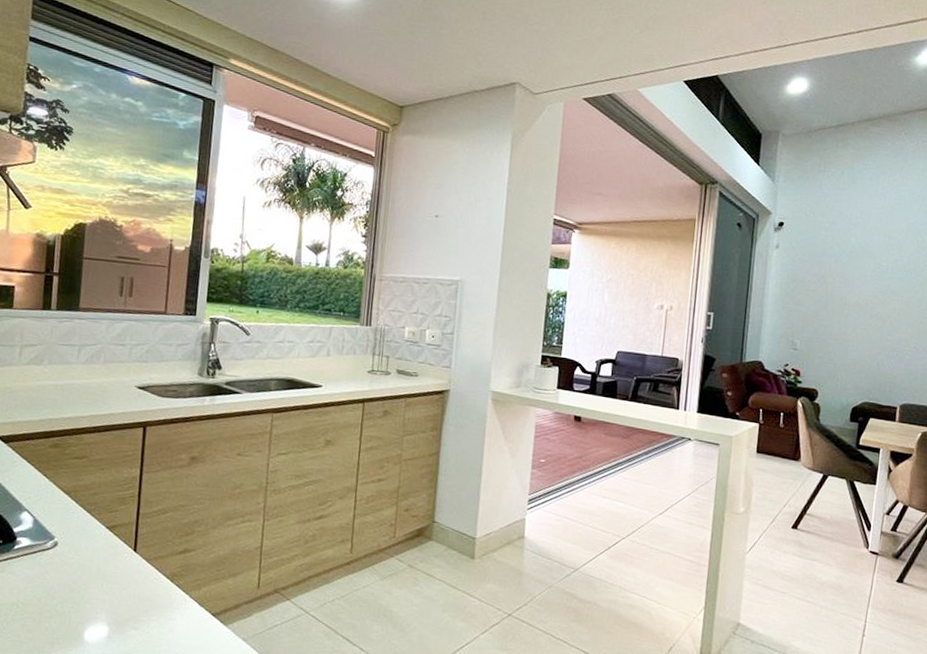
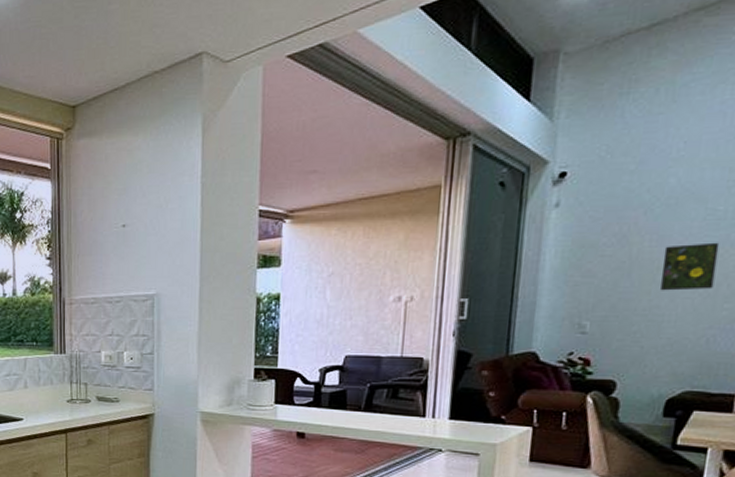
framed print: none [847,288,884,324] -> present [661,242,720,291]

